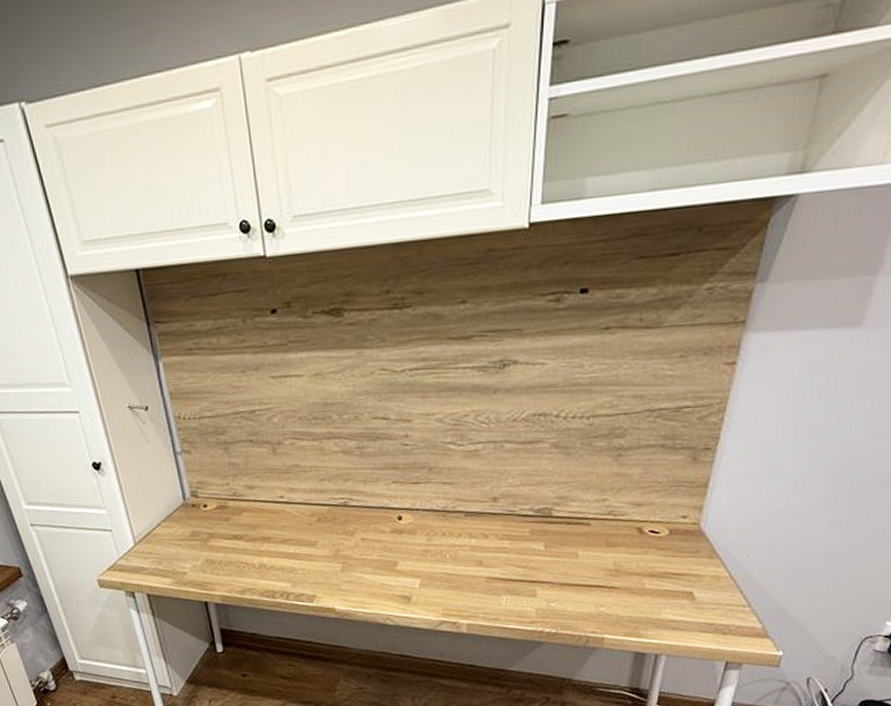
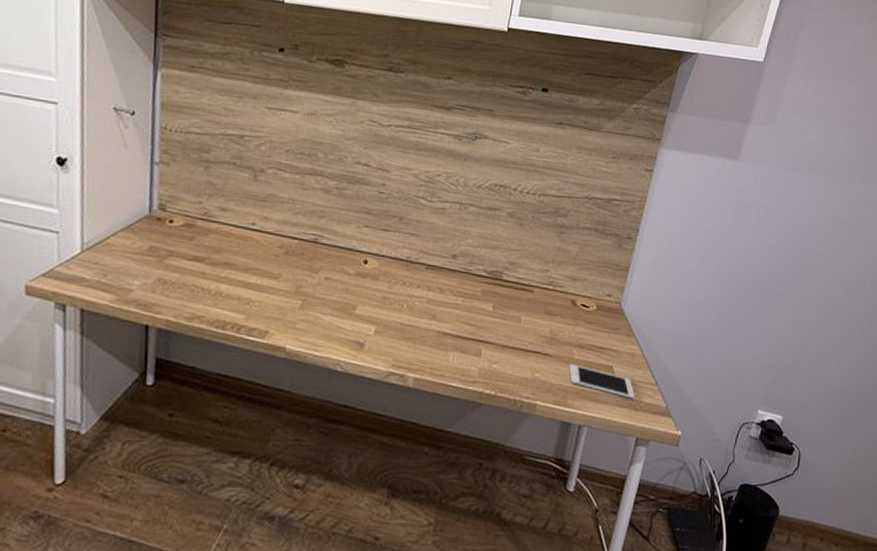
cell phone: none [639,594,722,623] -> present [569,364,635,399]

